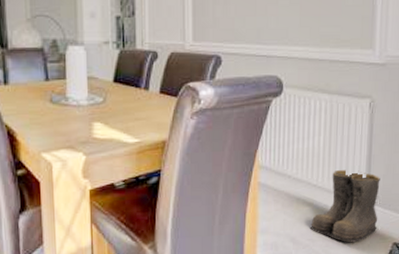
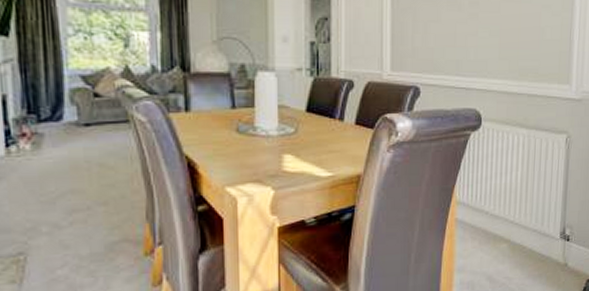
boots: present [310,170,380,243] -> none [507,206,576,281]

